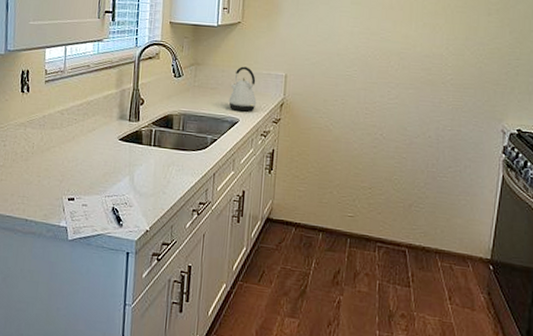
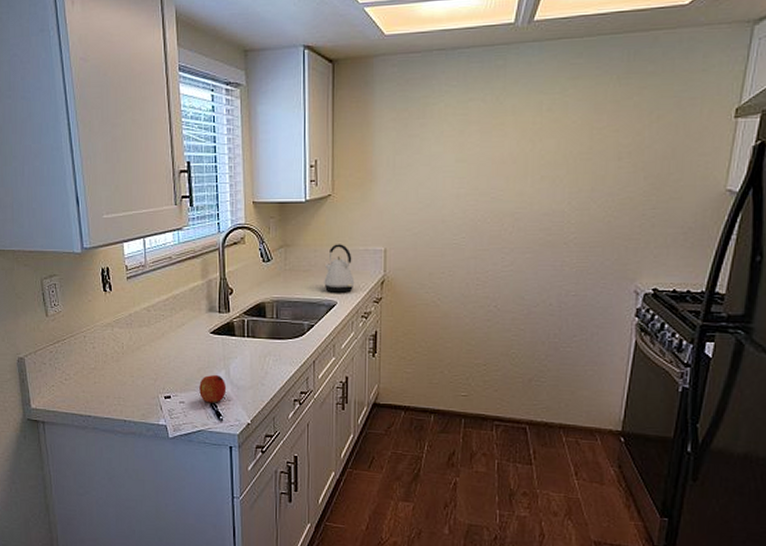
fruit: none [102,180,130,208] -> present [199,375,227,403]

